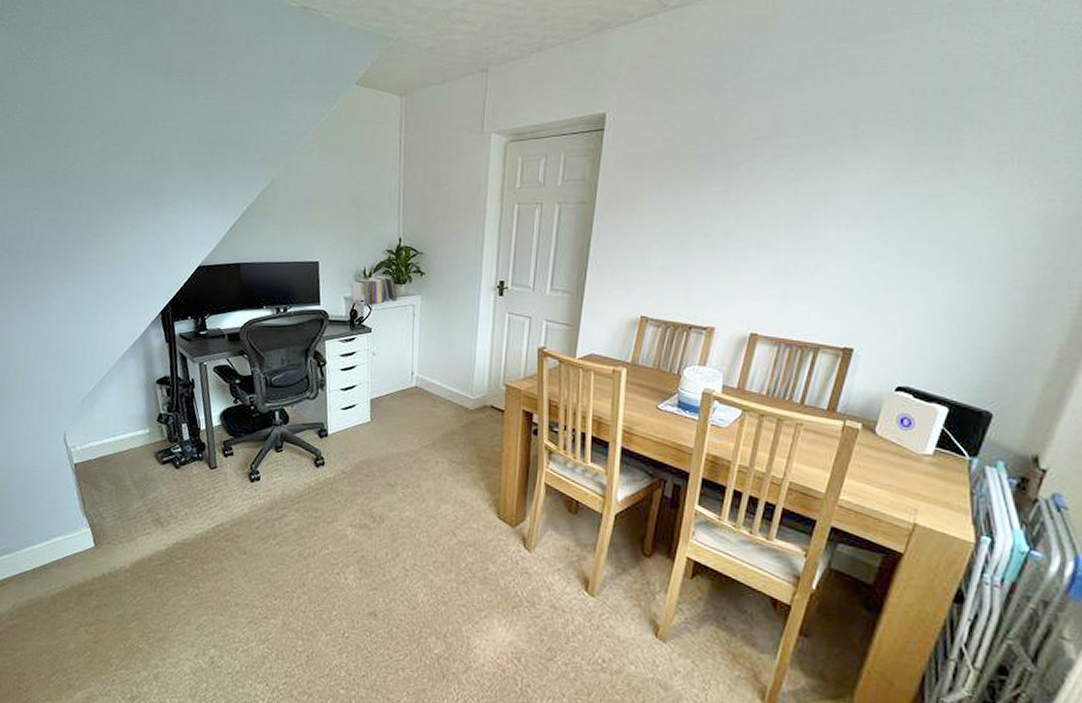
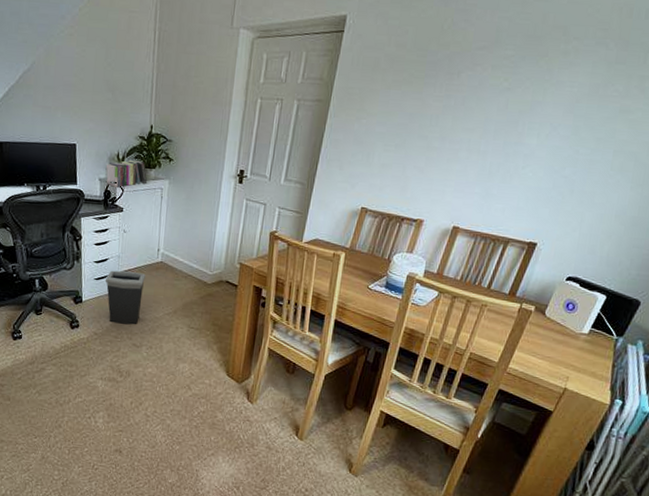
trash bin: none [354,398,399,460] -> present [106,270,146,325]

